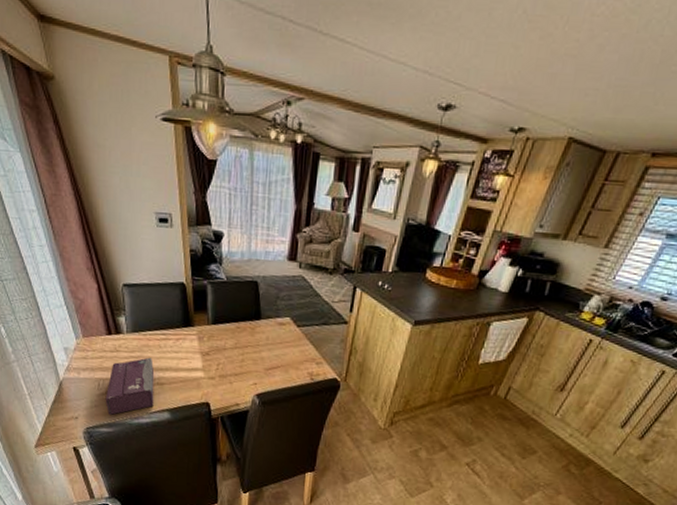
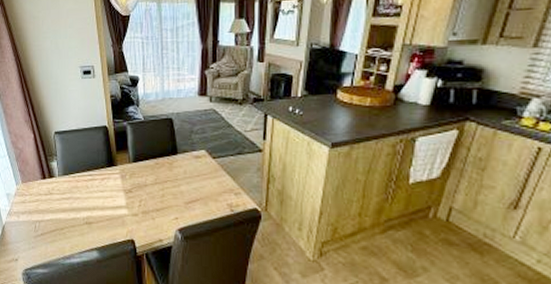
tissue box: present [105,357,155,415] -> none [41,198,83,256]

